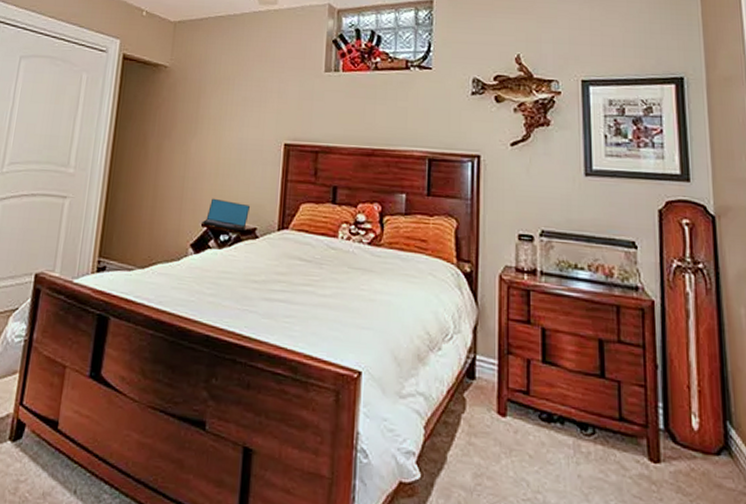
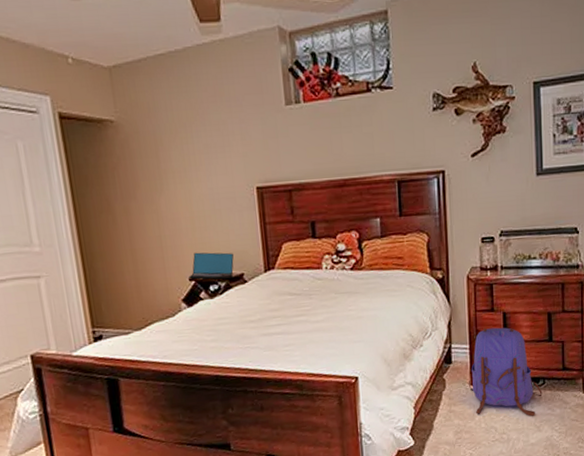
backpack: none [494,342,592,477] -> present [468,327,543,417]

